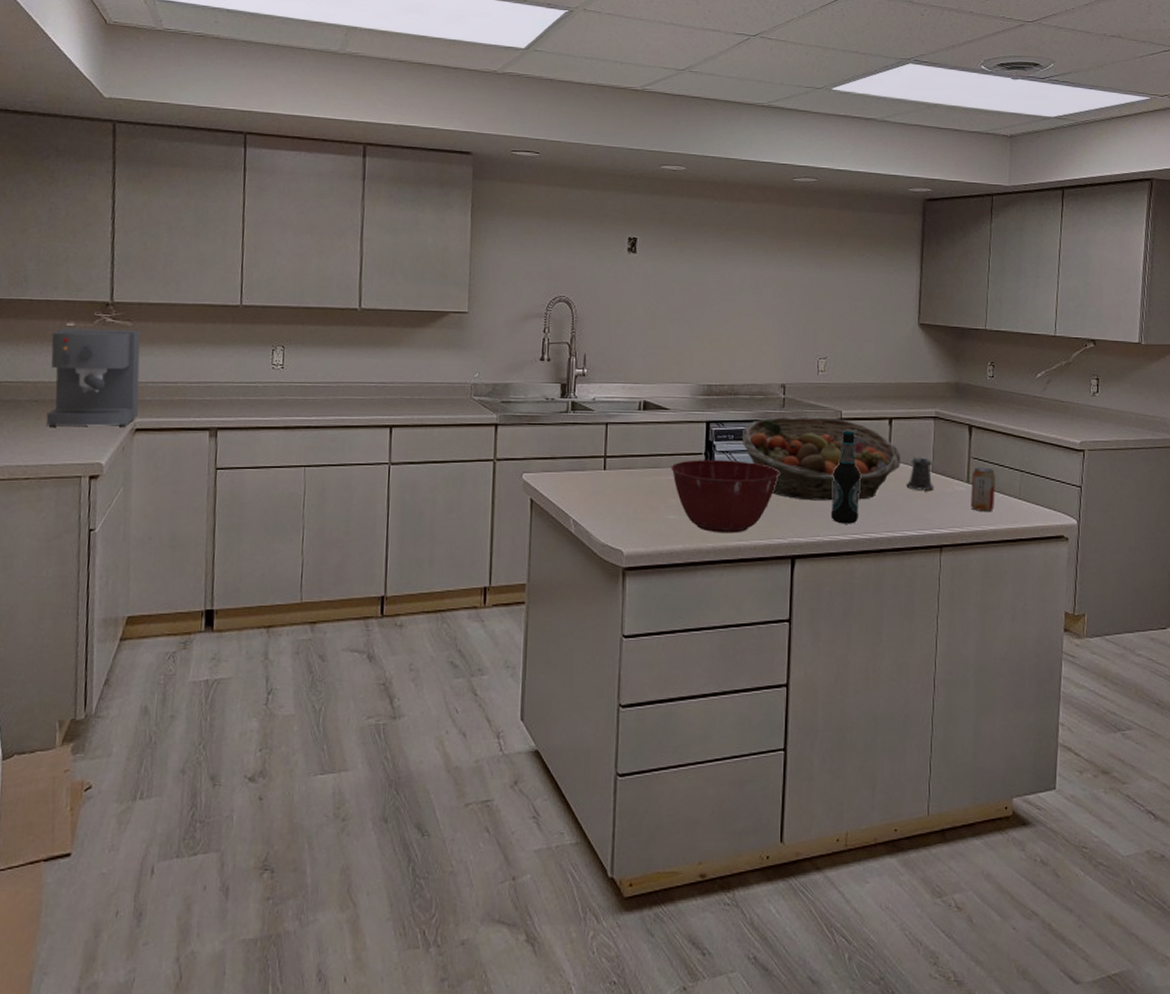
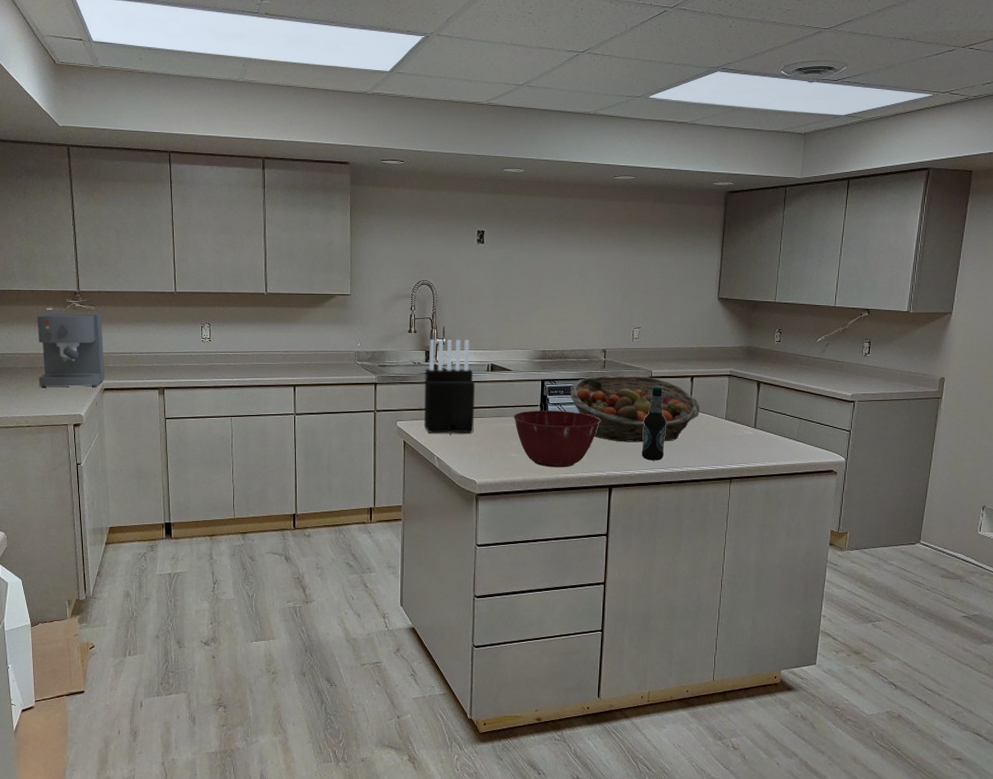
knife block: none [557,369,624,490] -> present [424,339,475,434]
pepper shaker: present [906,457,935,490] -> none [703,407,727,434]
beverage can: present [971,467,996,511] -> none [757,415,779,451]

